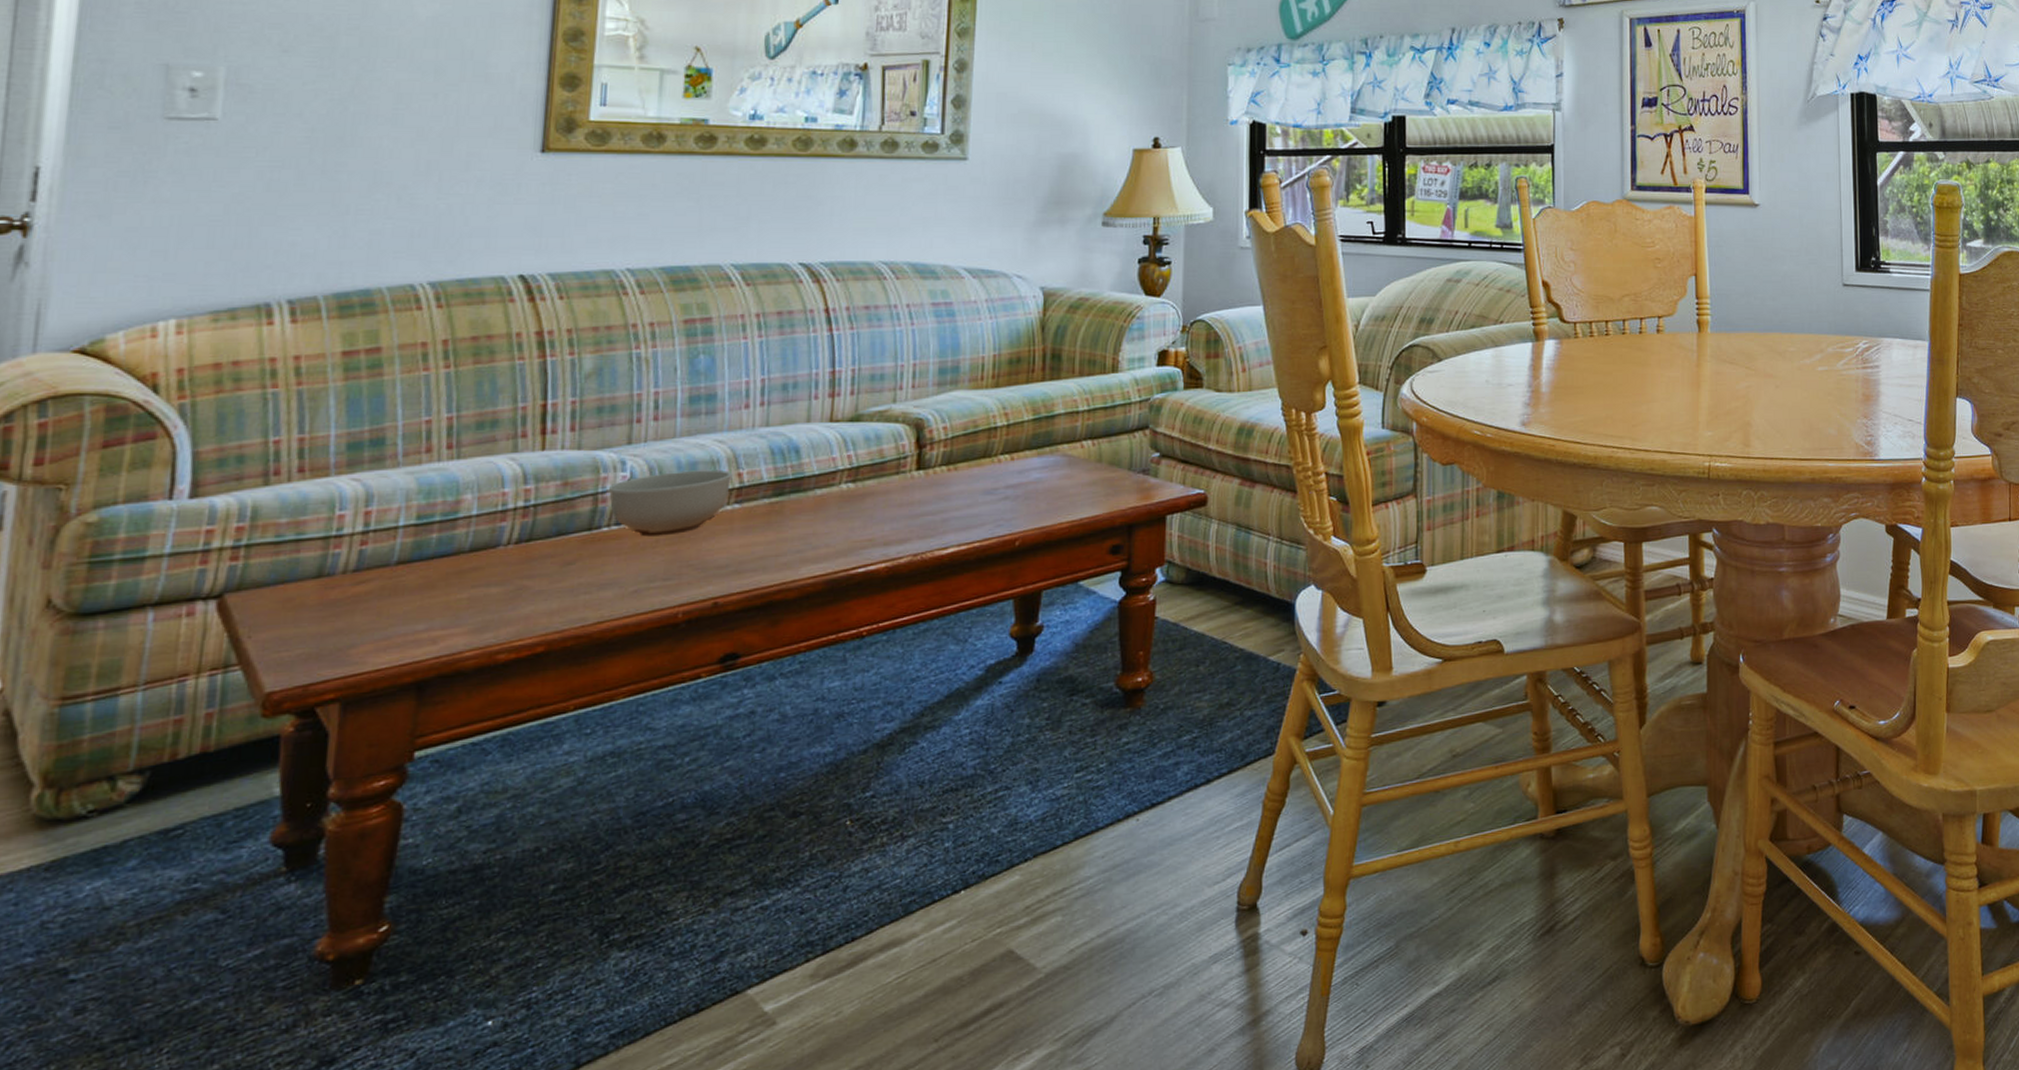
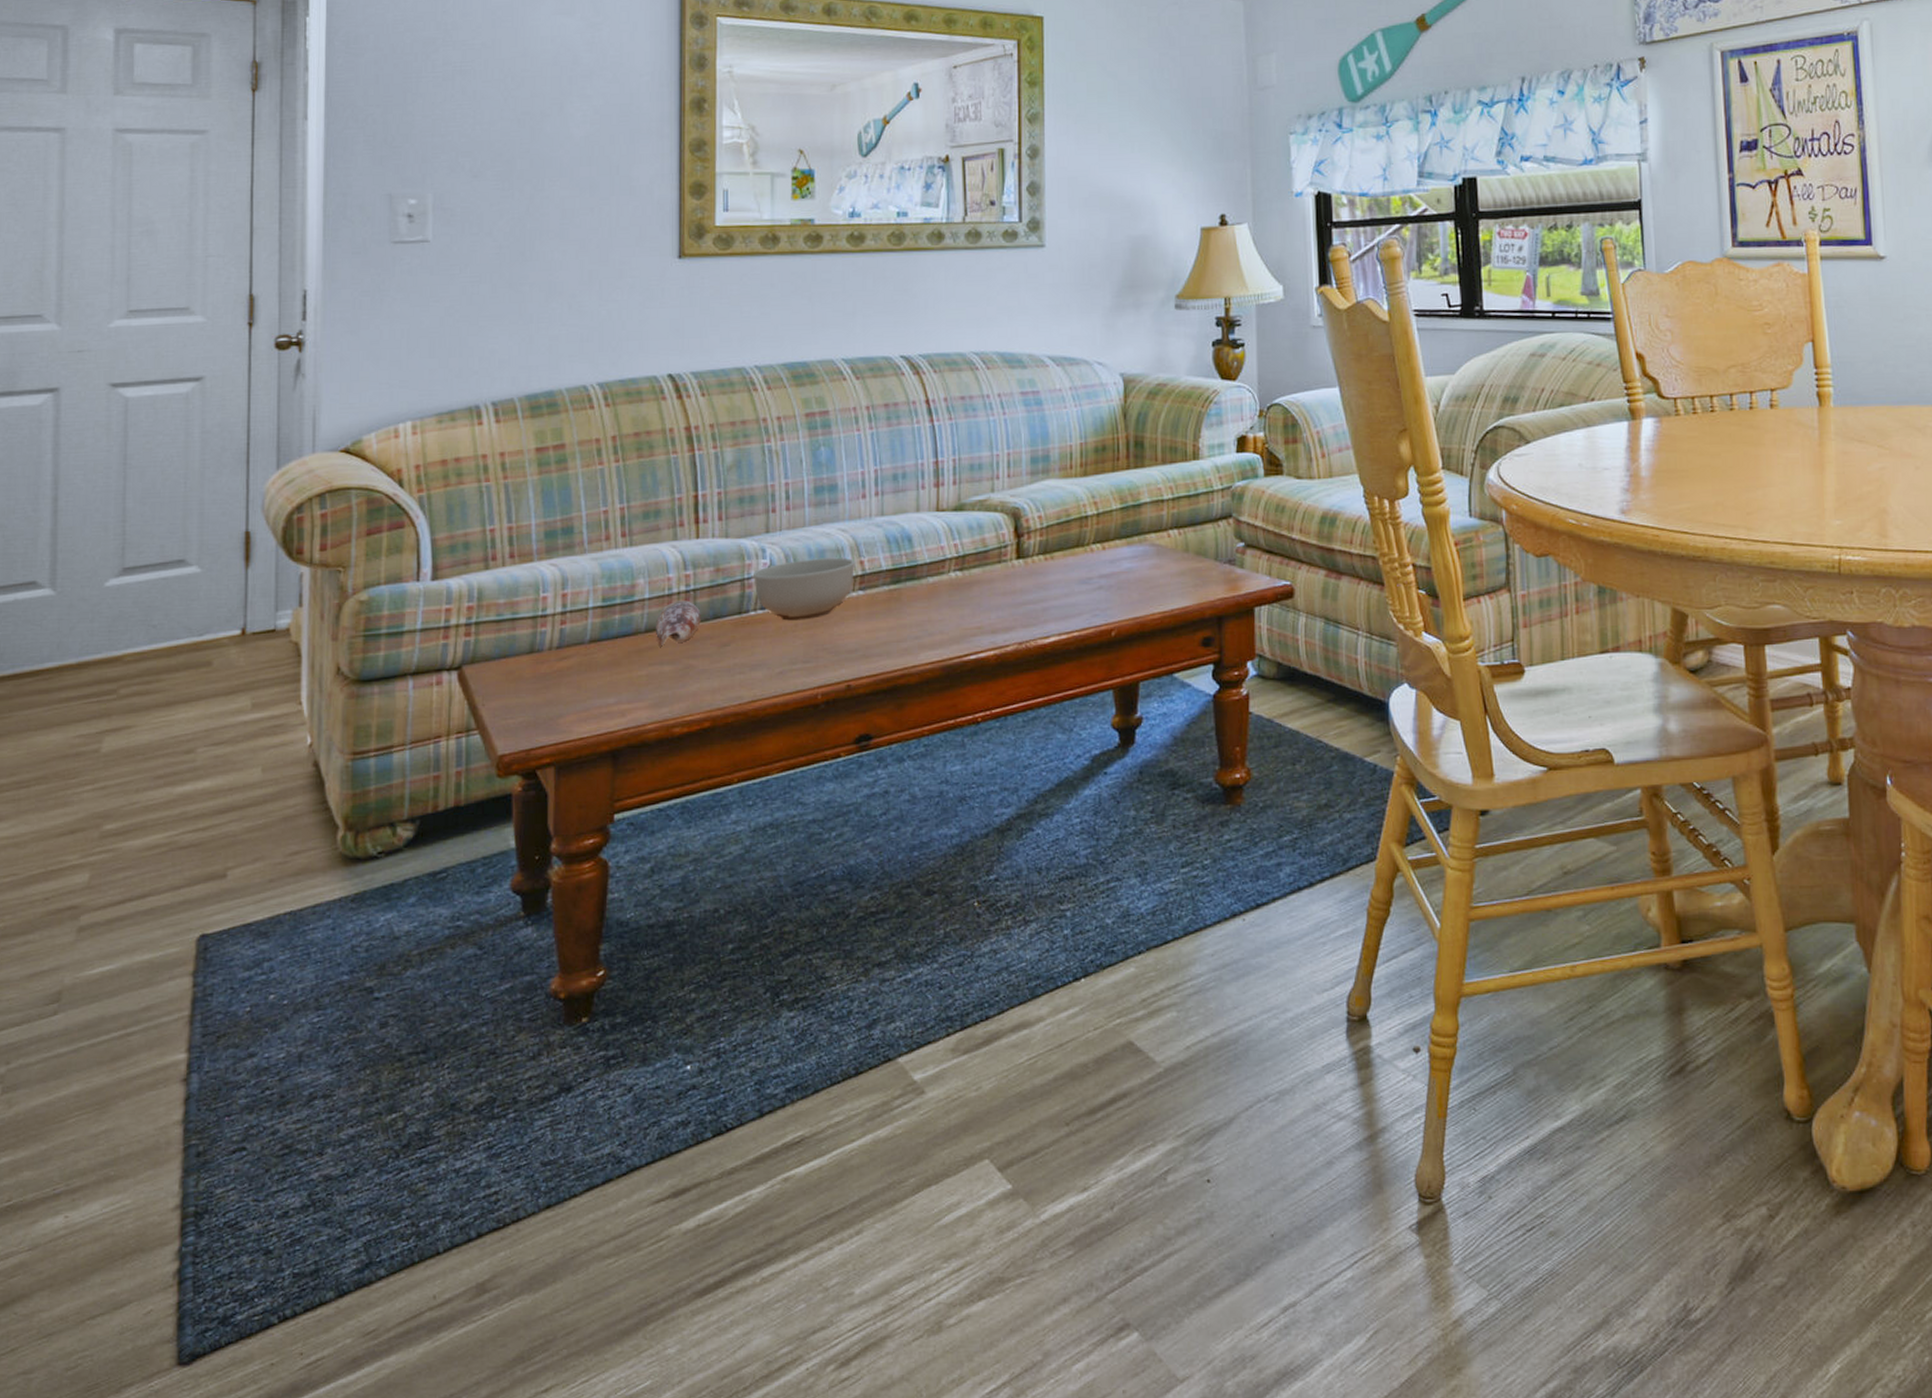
seashell: none [482,517,542,569] -> present [655,600,701,648]

